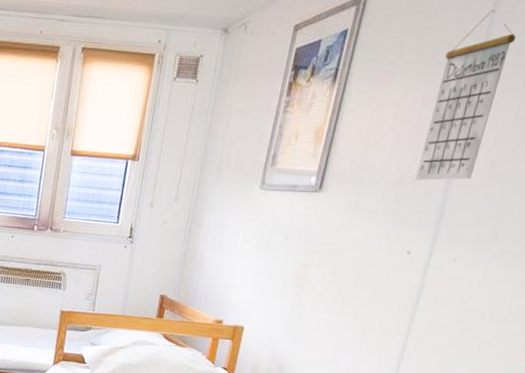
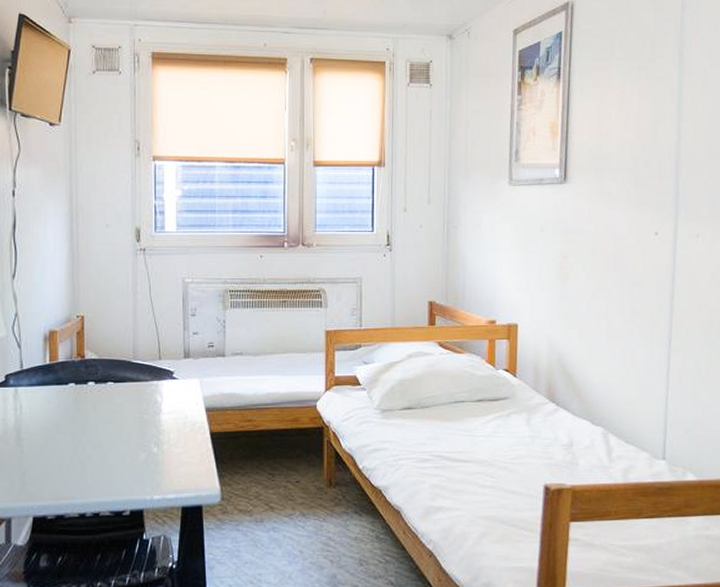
calendar: present [415,9,516,181] -> none [648,10,706,165]

